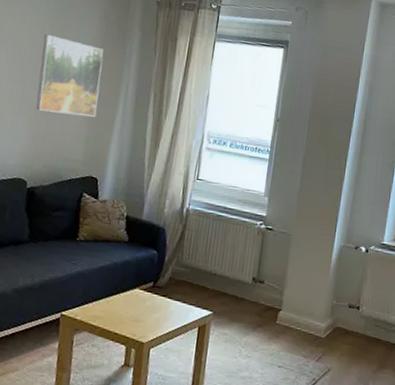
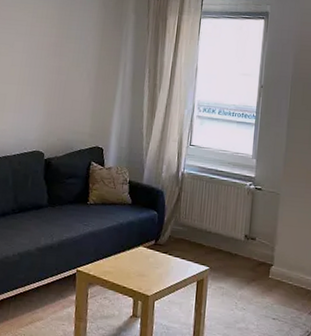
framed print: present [36,34,104,117] -> none [49,24,104,94]

